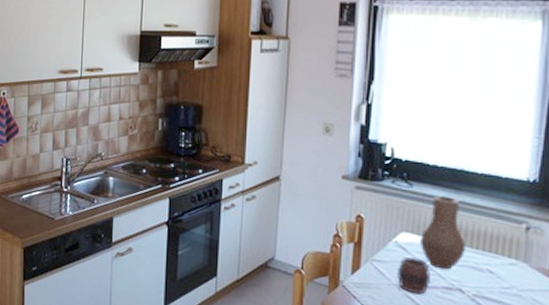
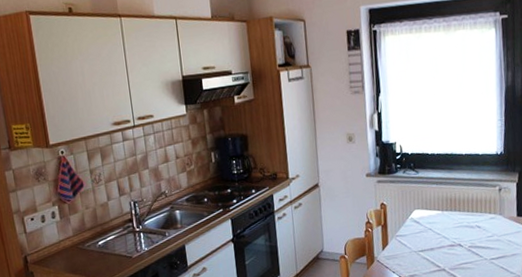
cup: present [396,257,431,295] -> none [414,227,440,255]
vase: present [420,196,467,270] -> none [428,176,461,233]

